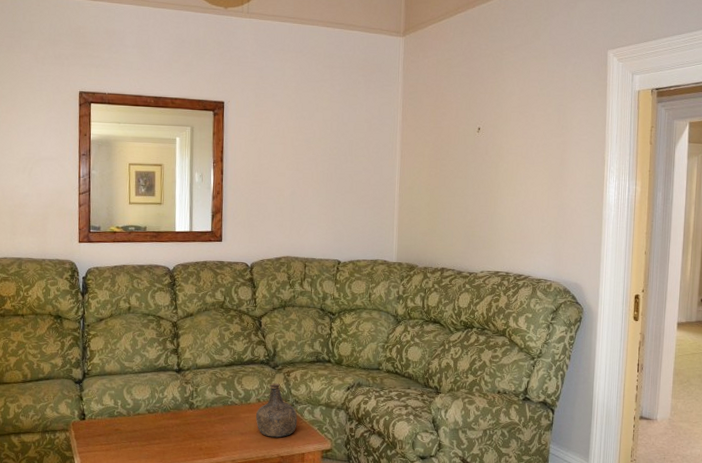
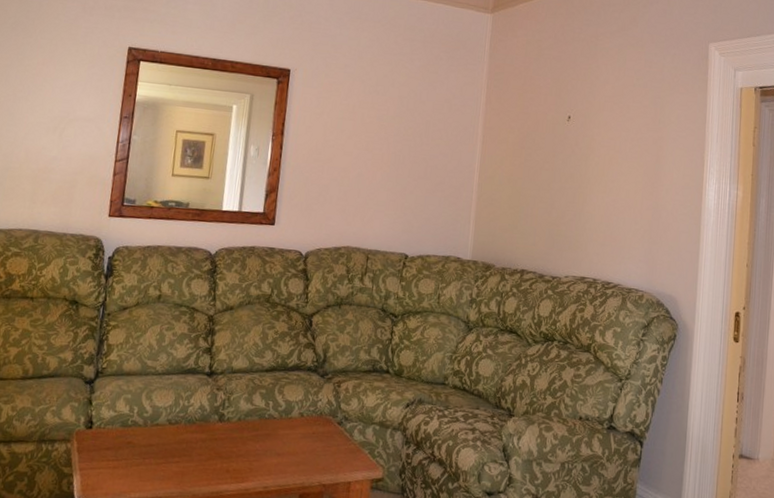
bottle: present [256,382,298,438] -> none [296,394,346,461]

